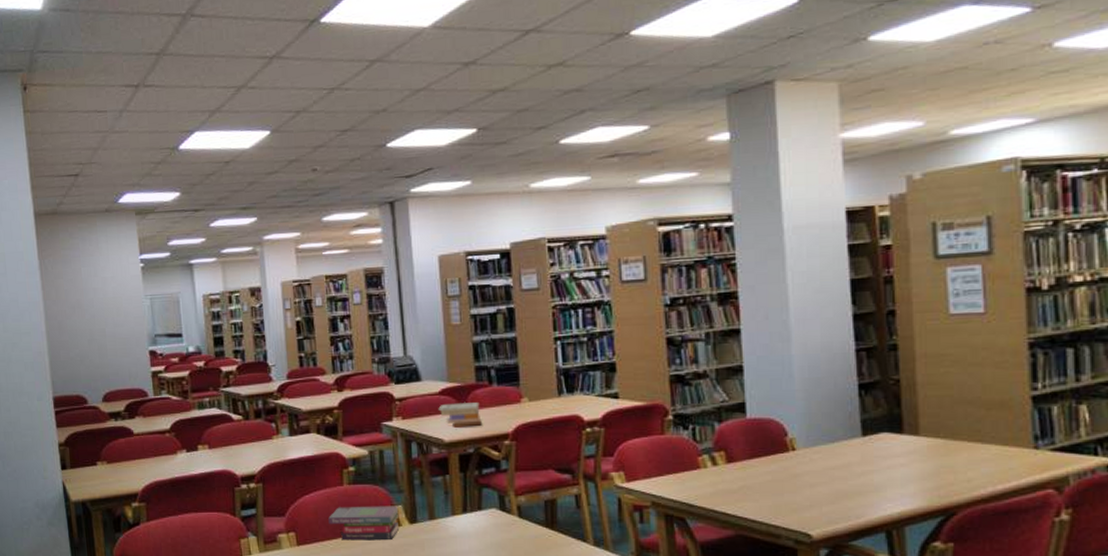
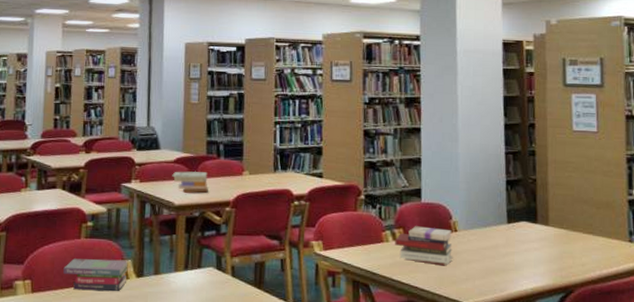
books: none [715,447,792,492] -> present [395,226,453,266]

